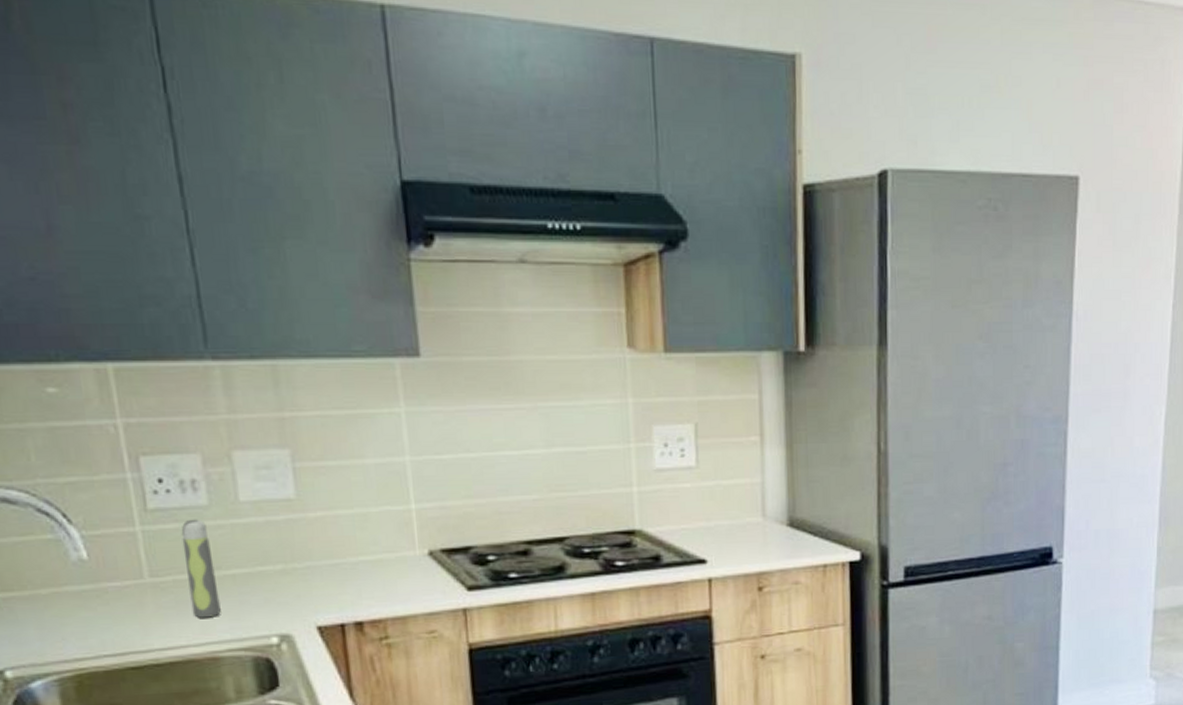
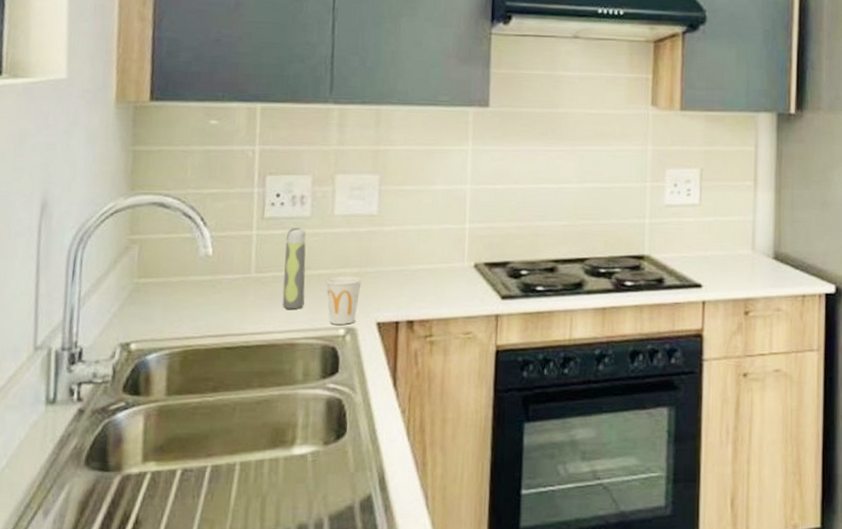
cup: none [243,574,290,632] -> present [325,276,362,325]

